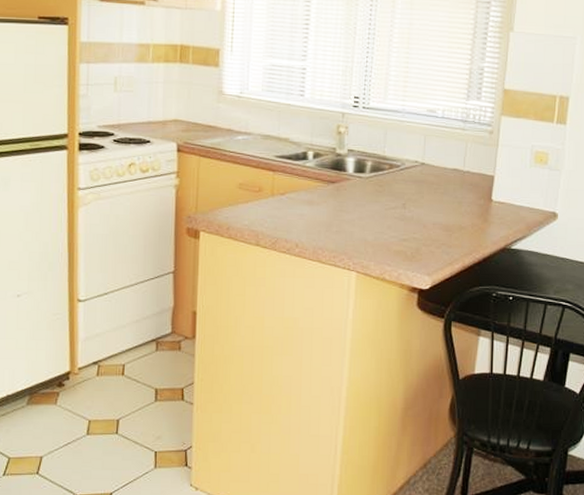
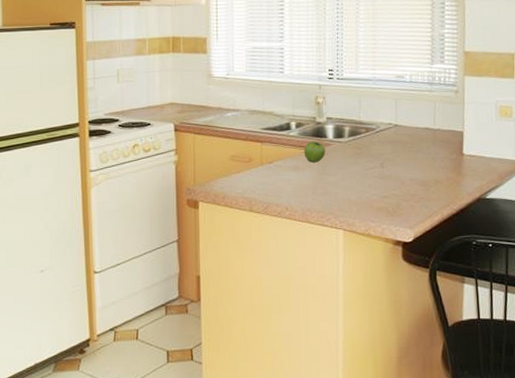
fruit: none [320,174,344,198] -> present [304,141,326,163]

